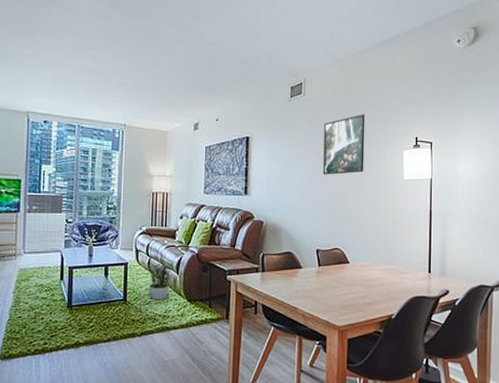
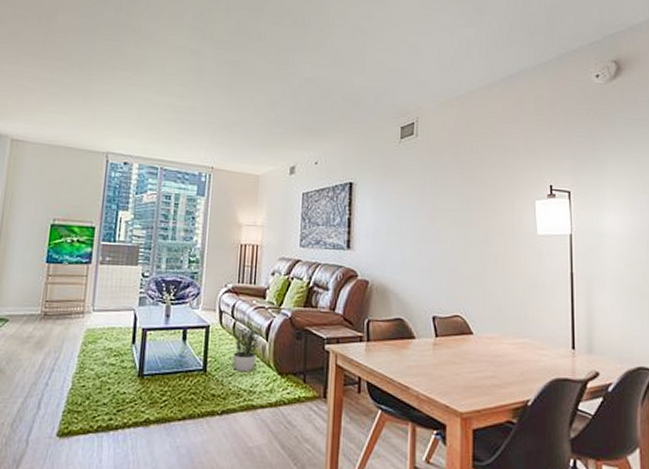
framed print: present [323,114,365,175] -> none [439,158,489,228]

